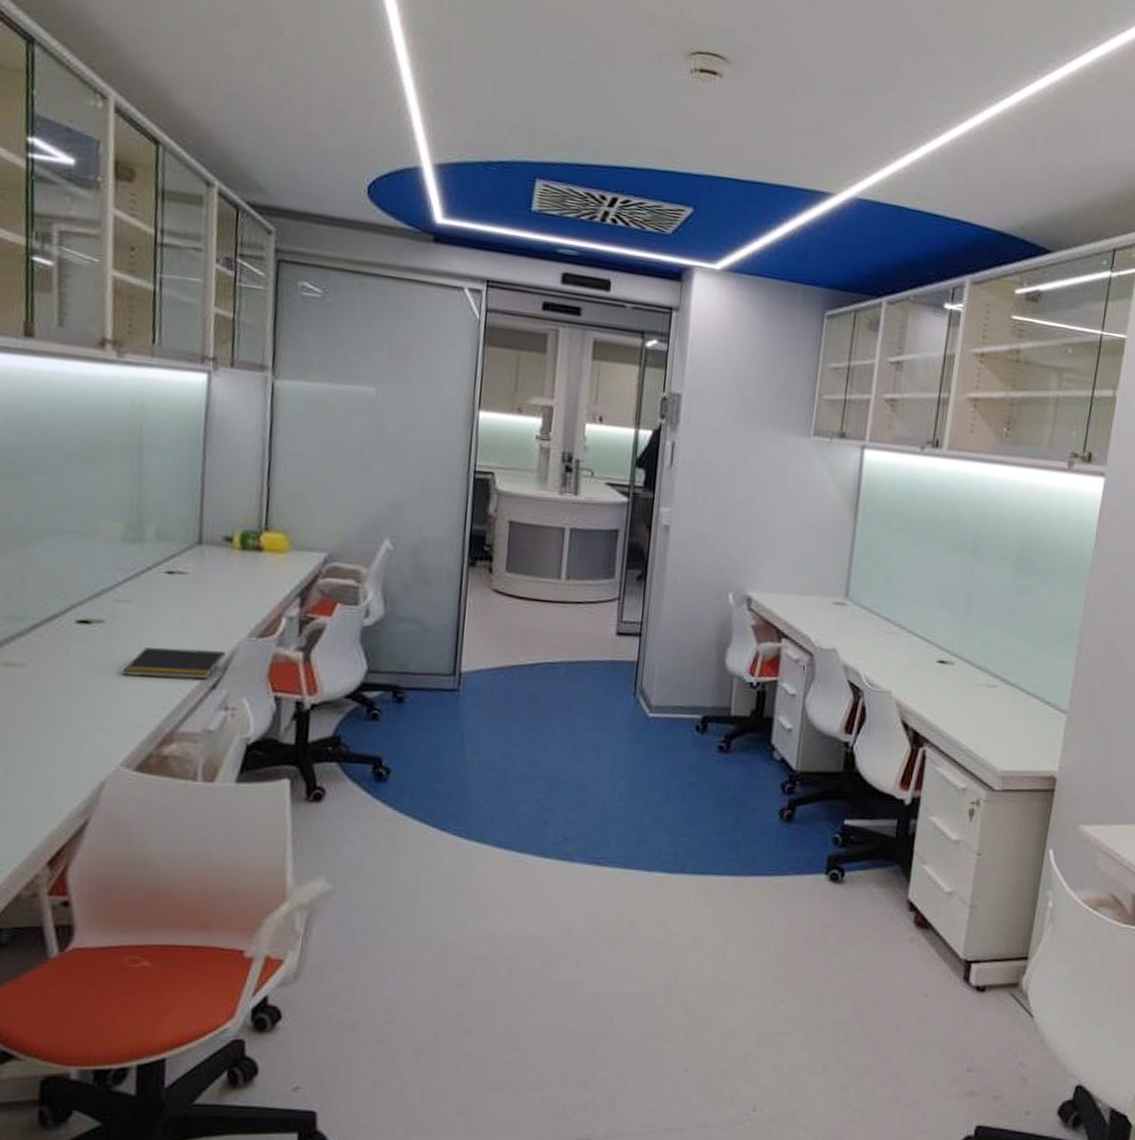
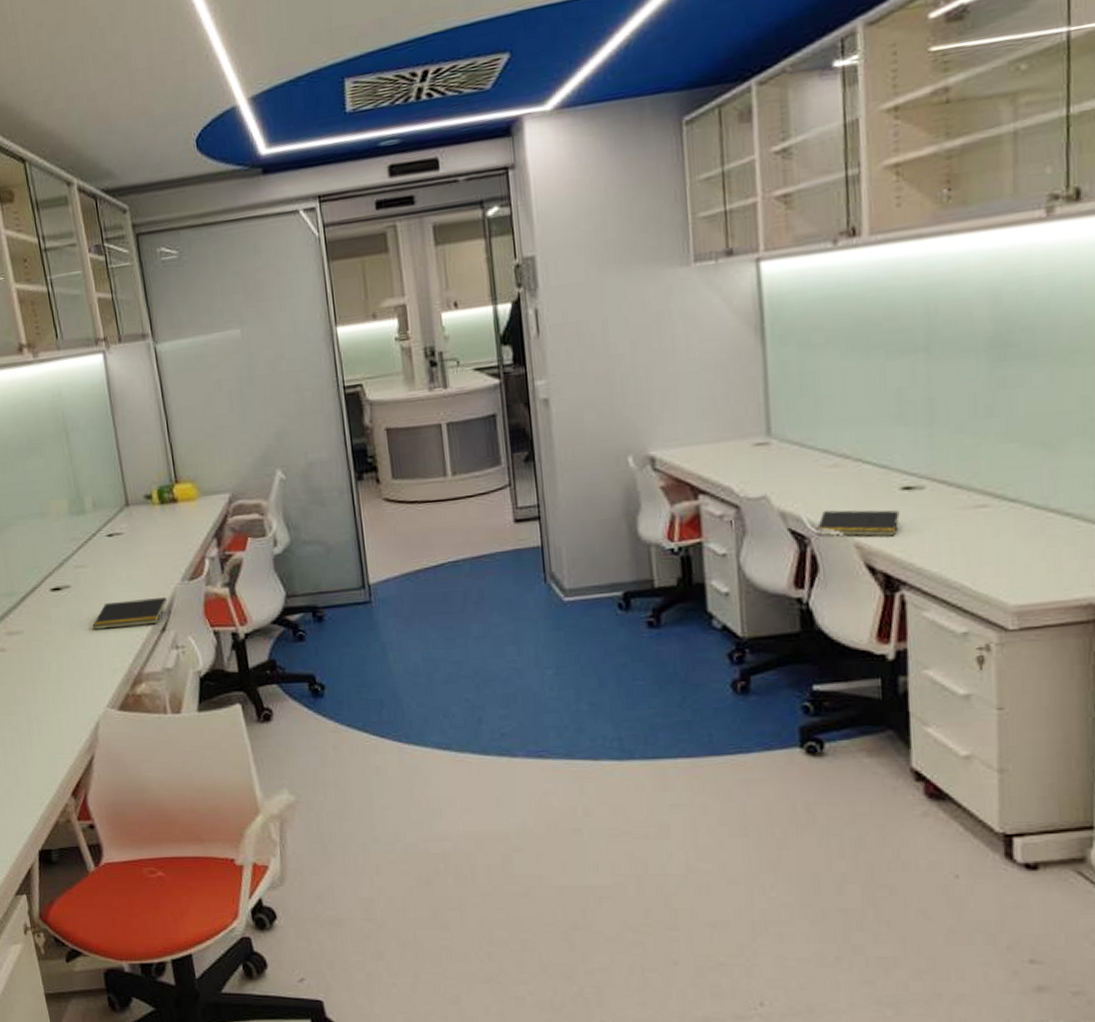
notepad: none [869,670,933,700] -> present [816,510,900,537]

